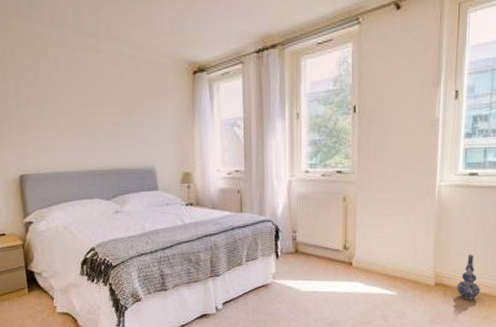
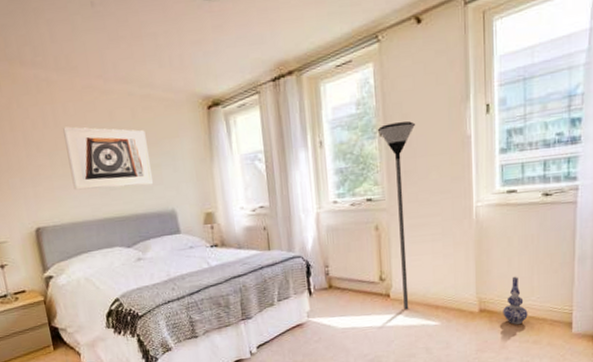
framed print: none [53,80,135,142] -> present [63,126,153,190]
floor lamp: none [351,101,389,278] -> present [377,121,416,309]

